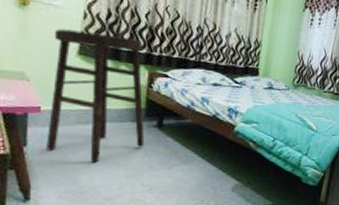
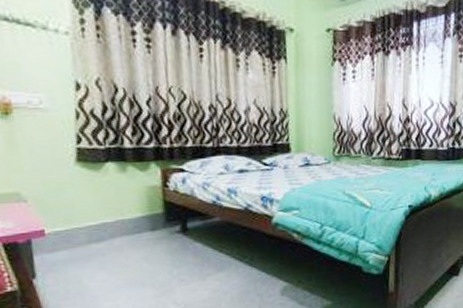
stool: present [46,28,145,163] -> none [45,132,170,286]

